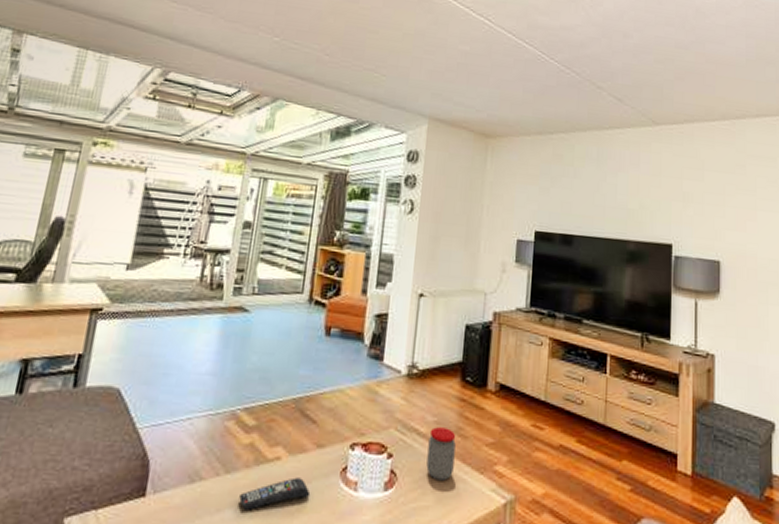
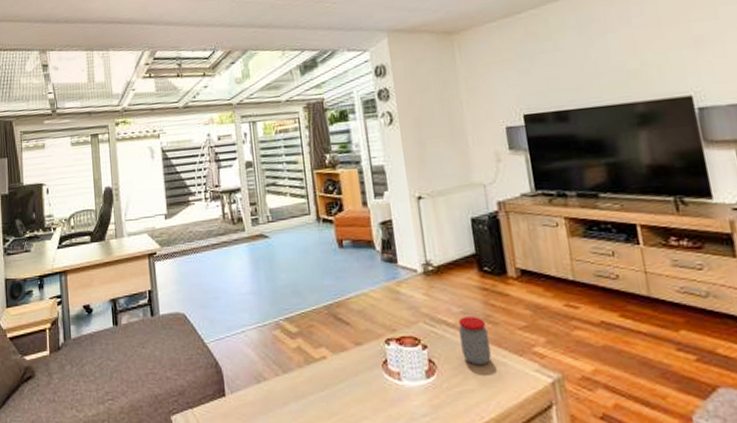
remote control: present [239,477,311,511] -> none [299,372,360,403]

